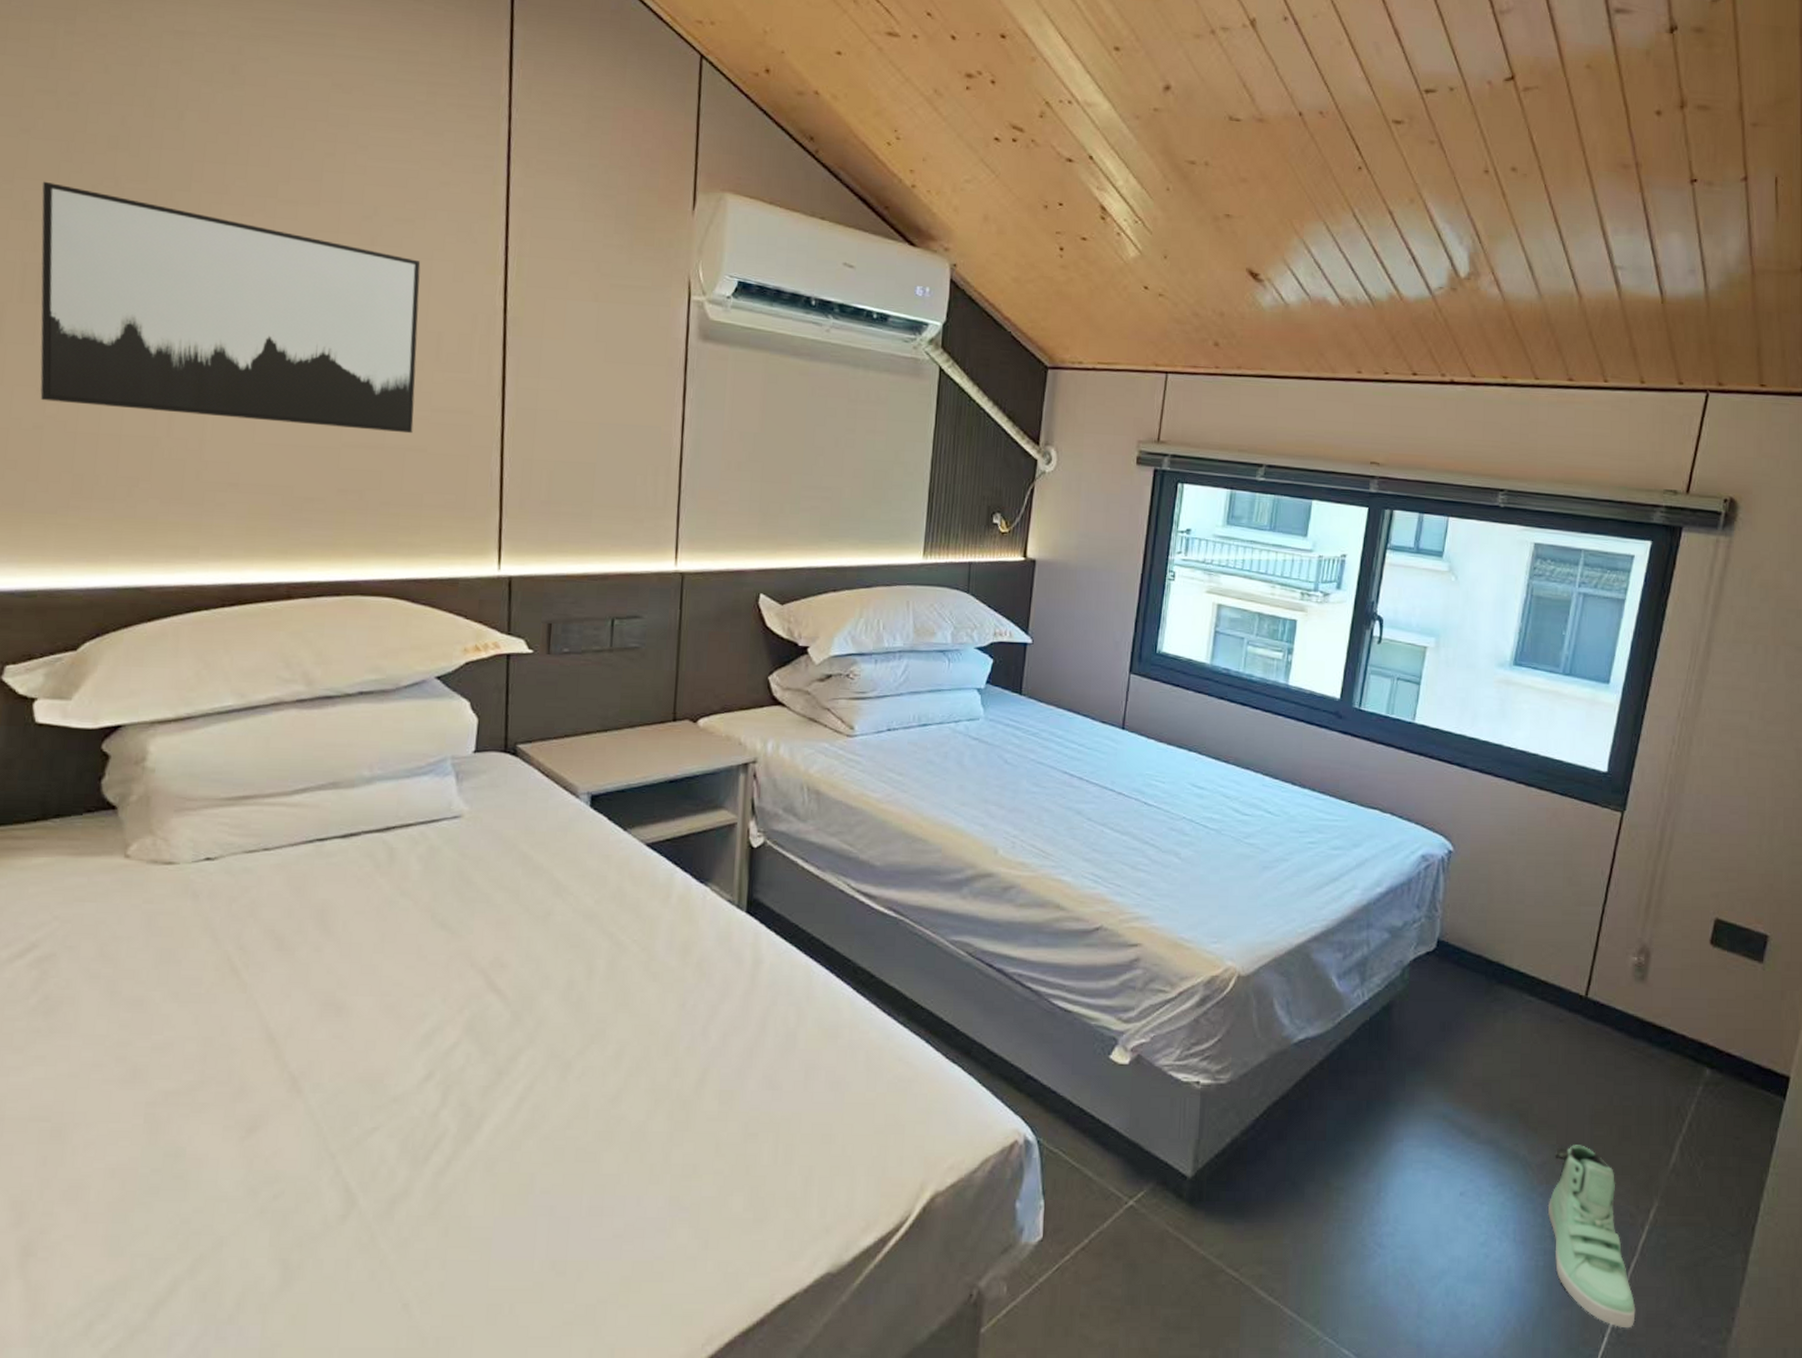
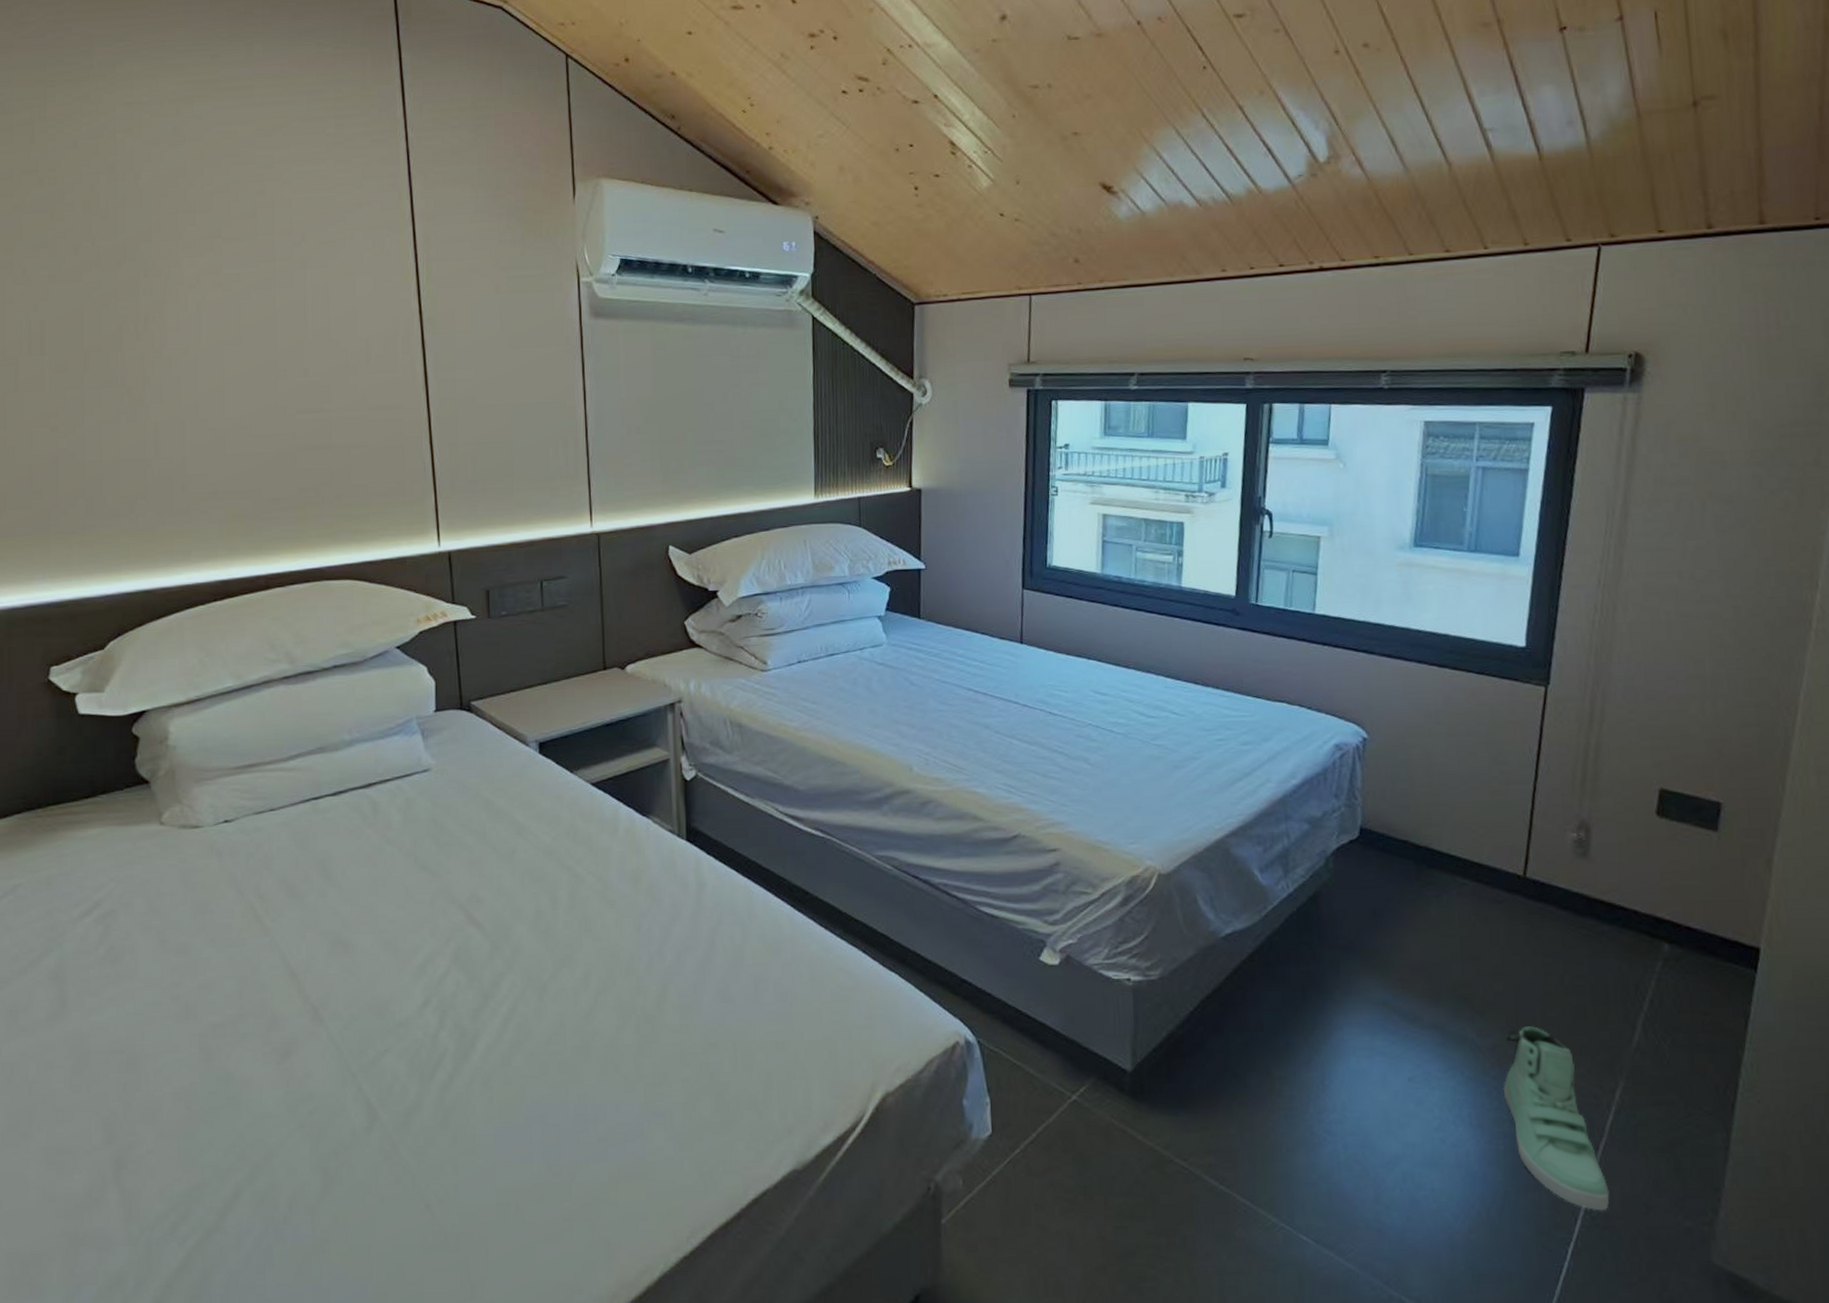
wall art: present [40,181,421,434] -> none [35,249,354,438]

